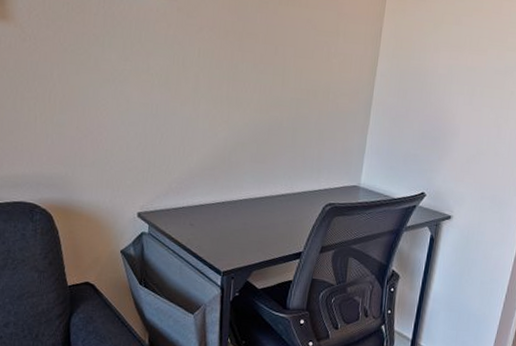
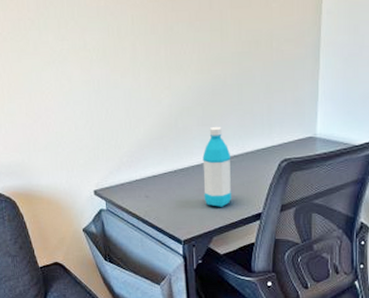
water bottle: none [248,165,279,243] -> present [202,127,231,207]

